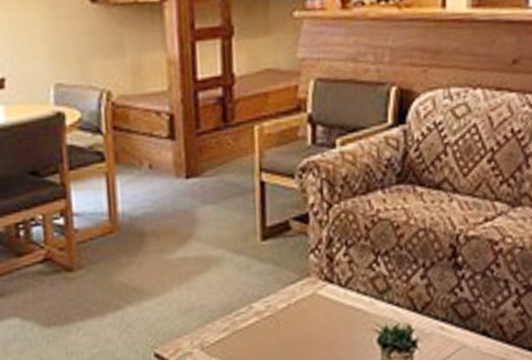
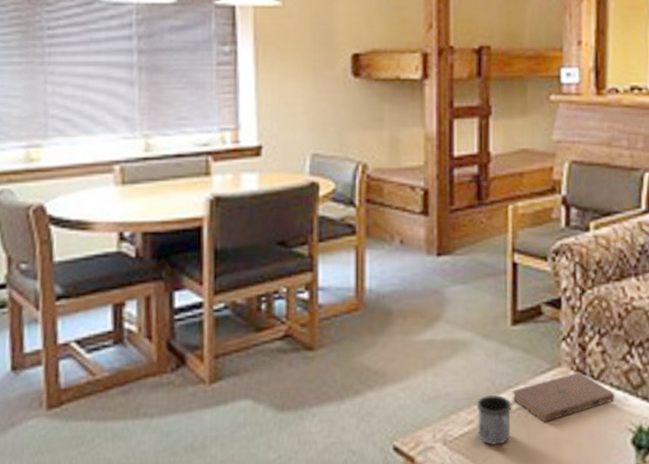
mug: none [230,305,264,349] -> present [476,395,512,445]
book: none [263,281,362,327] -> present [512,372,615,422]

